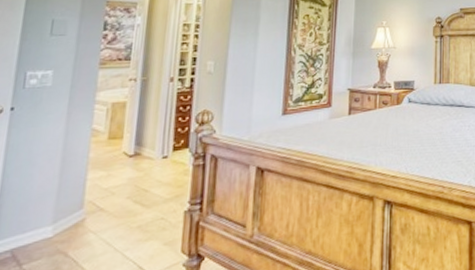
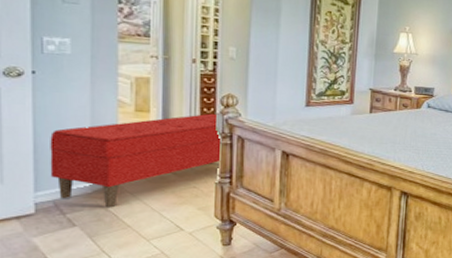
bench: none [12,133,193,252] -> present [50,113,221,207]

